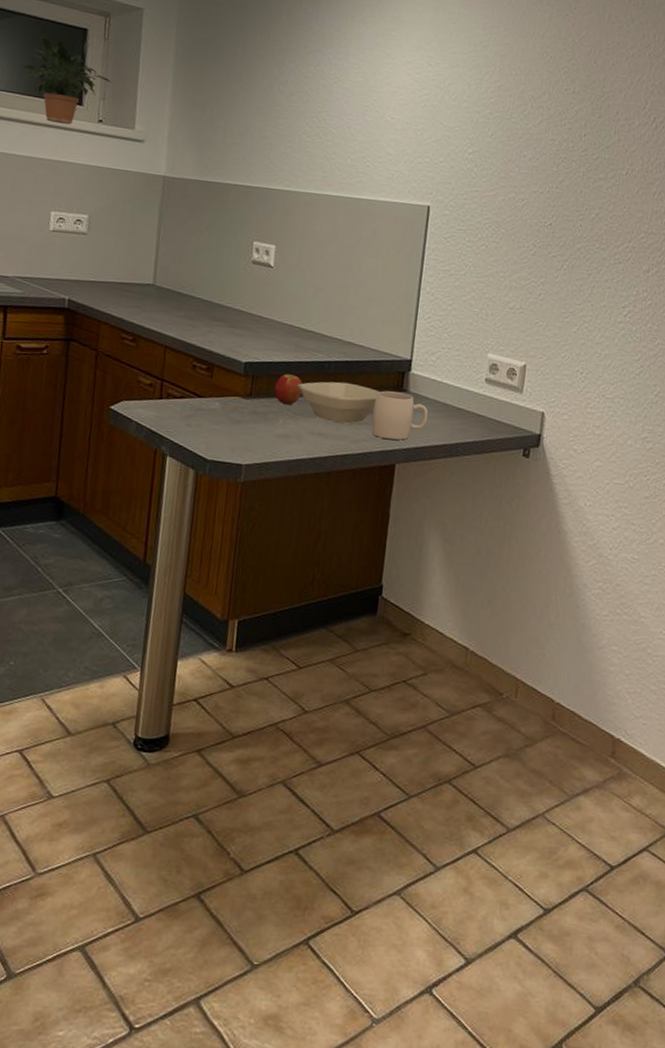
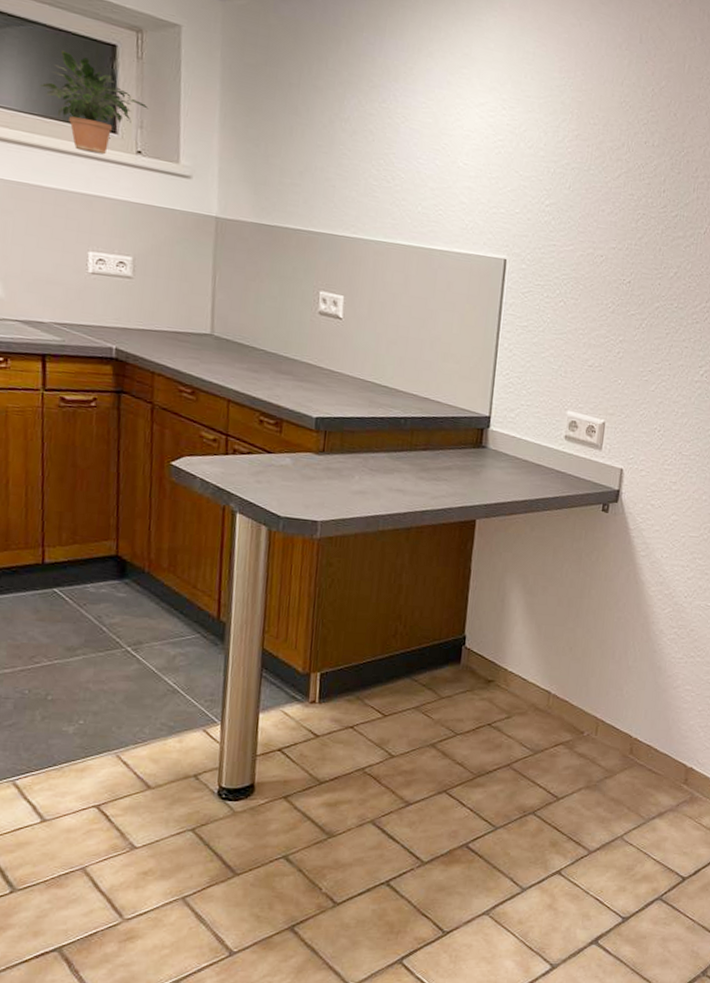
fruit: present [274,374,302,405] -> none [348,429,378,461]
bowl: present [297,381,380,424] -> none [373,437,459,480]
mug: present [371,390,429,440] -> none [451,447,509,496]

